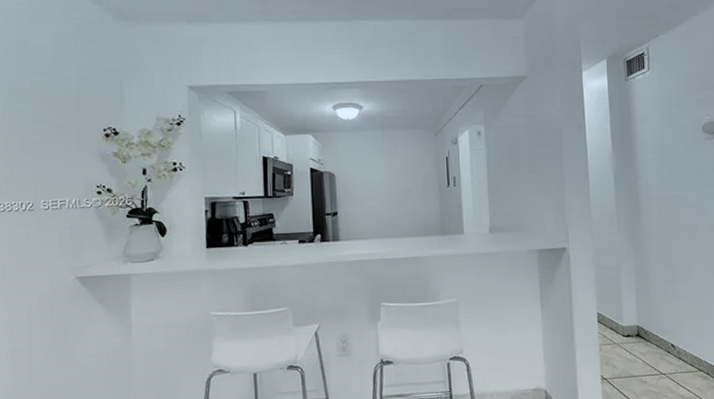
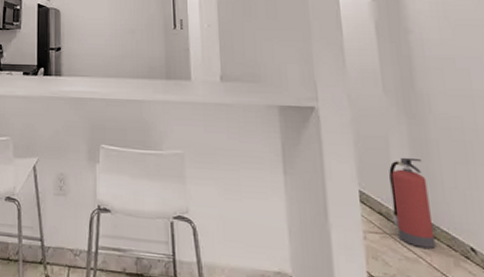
fire extinguisher: none [619,281,649,350] -> present [389,157,436,249]

